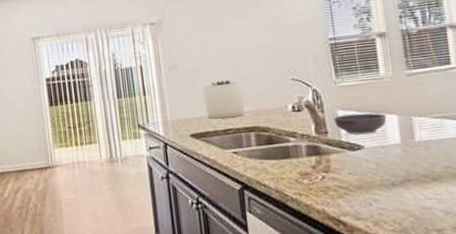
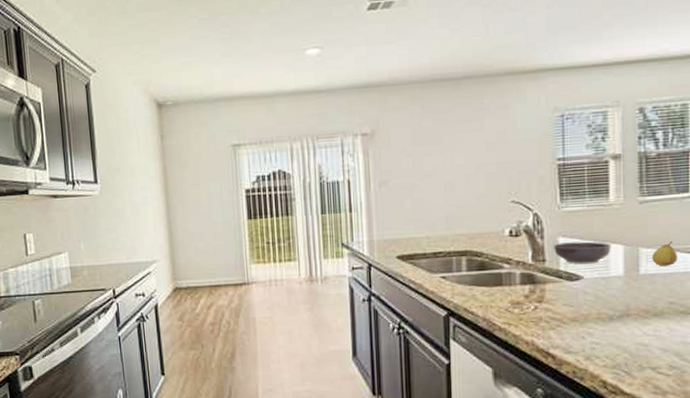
planter: present [202,80,245,119] -> none [414,199,458,241]
fruit: none [424,110,448,133] -> present [652,241,677,266]

